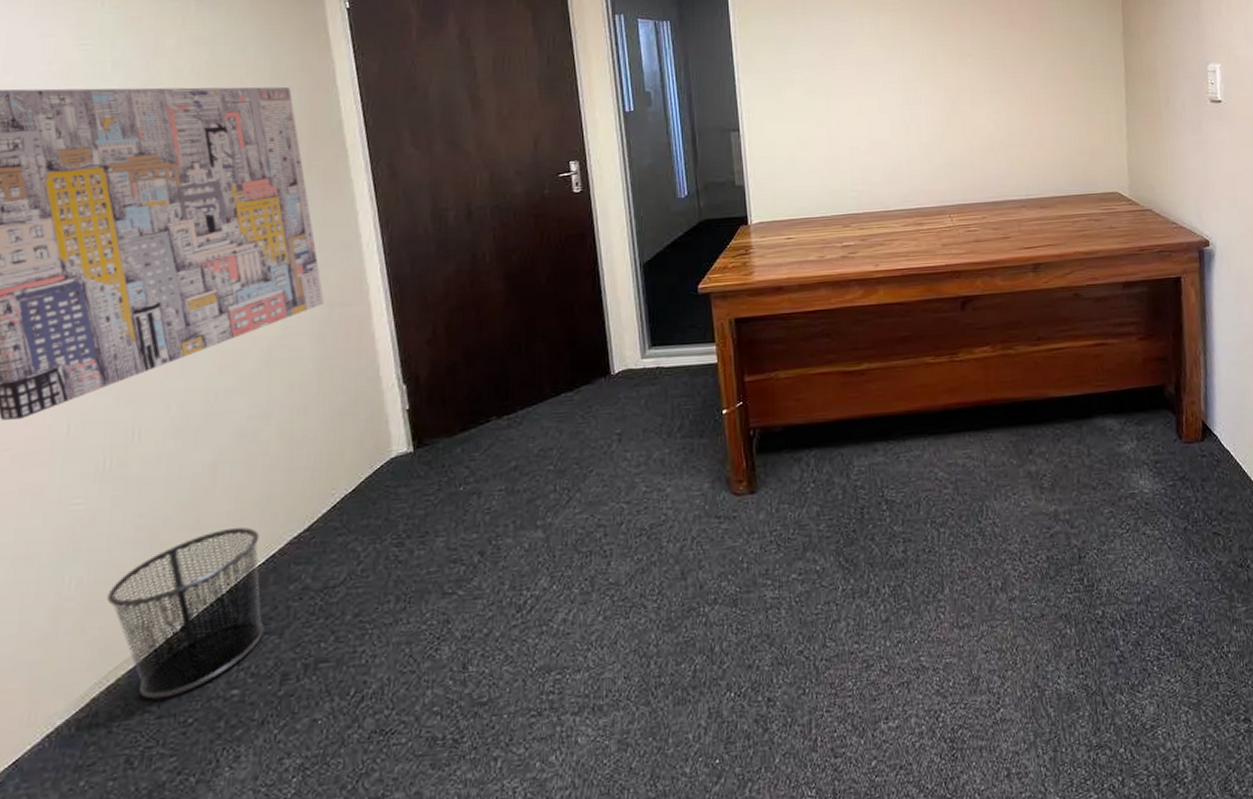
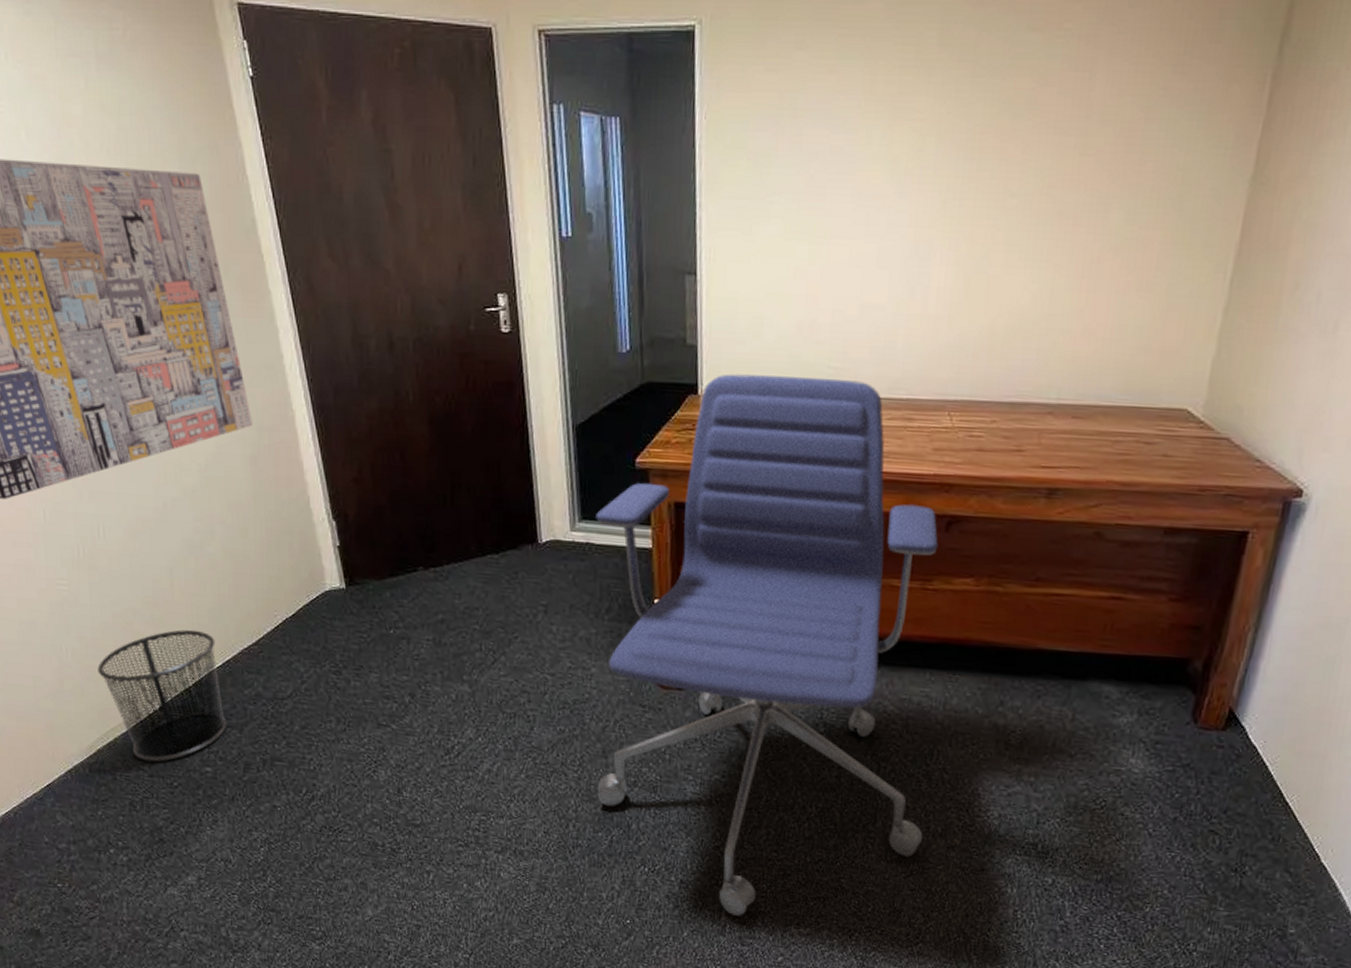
office chair: none [664,199,987,725] -> present [596,373,939,916]

